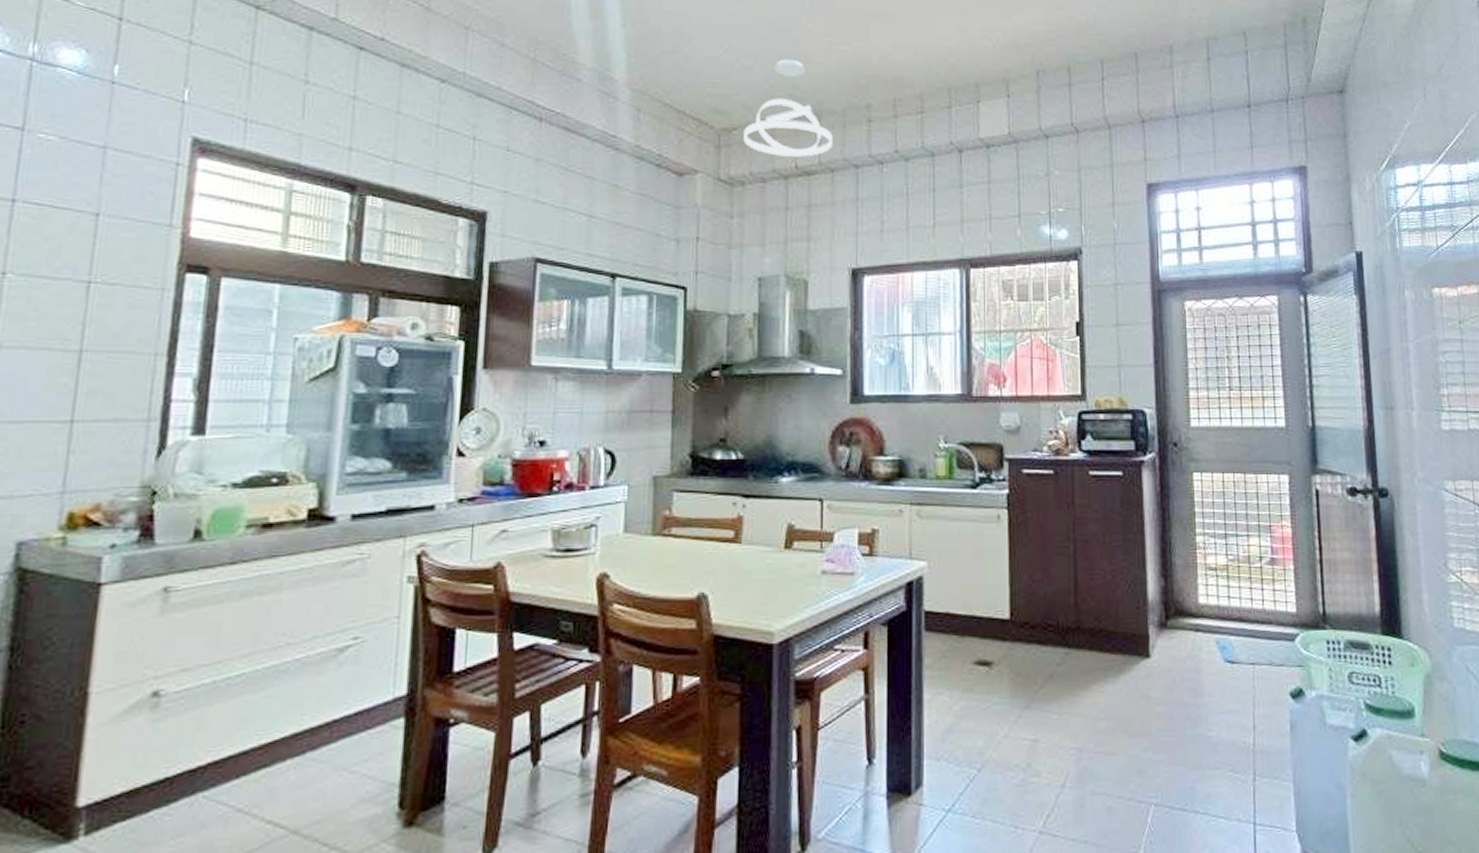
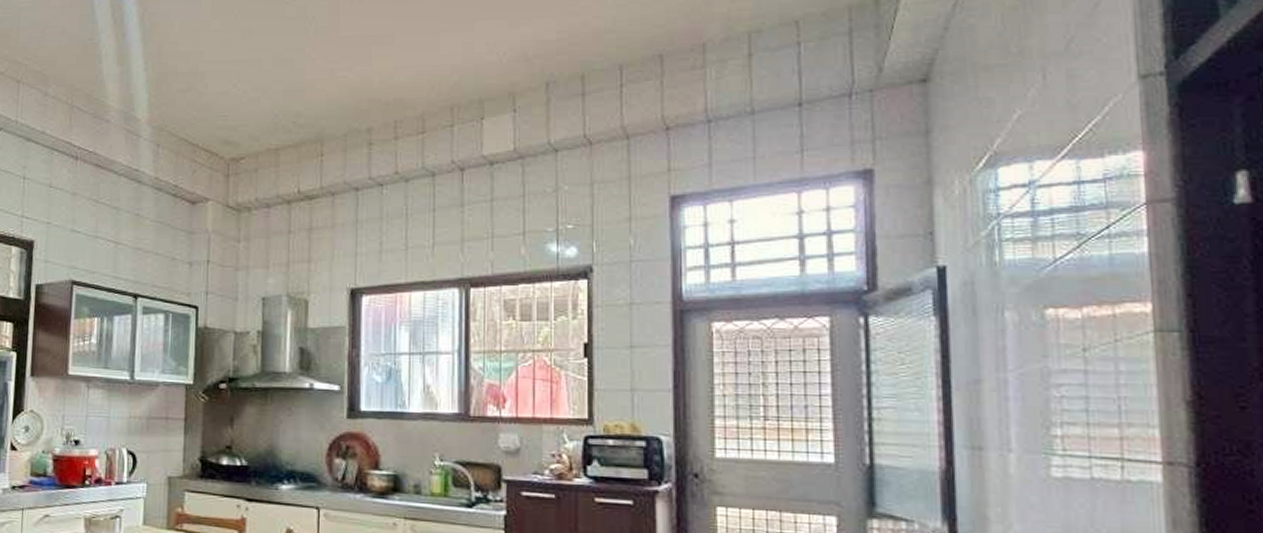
pendant light: present [743,58,833,157] -> none [250,88,334,182]

